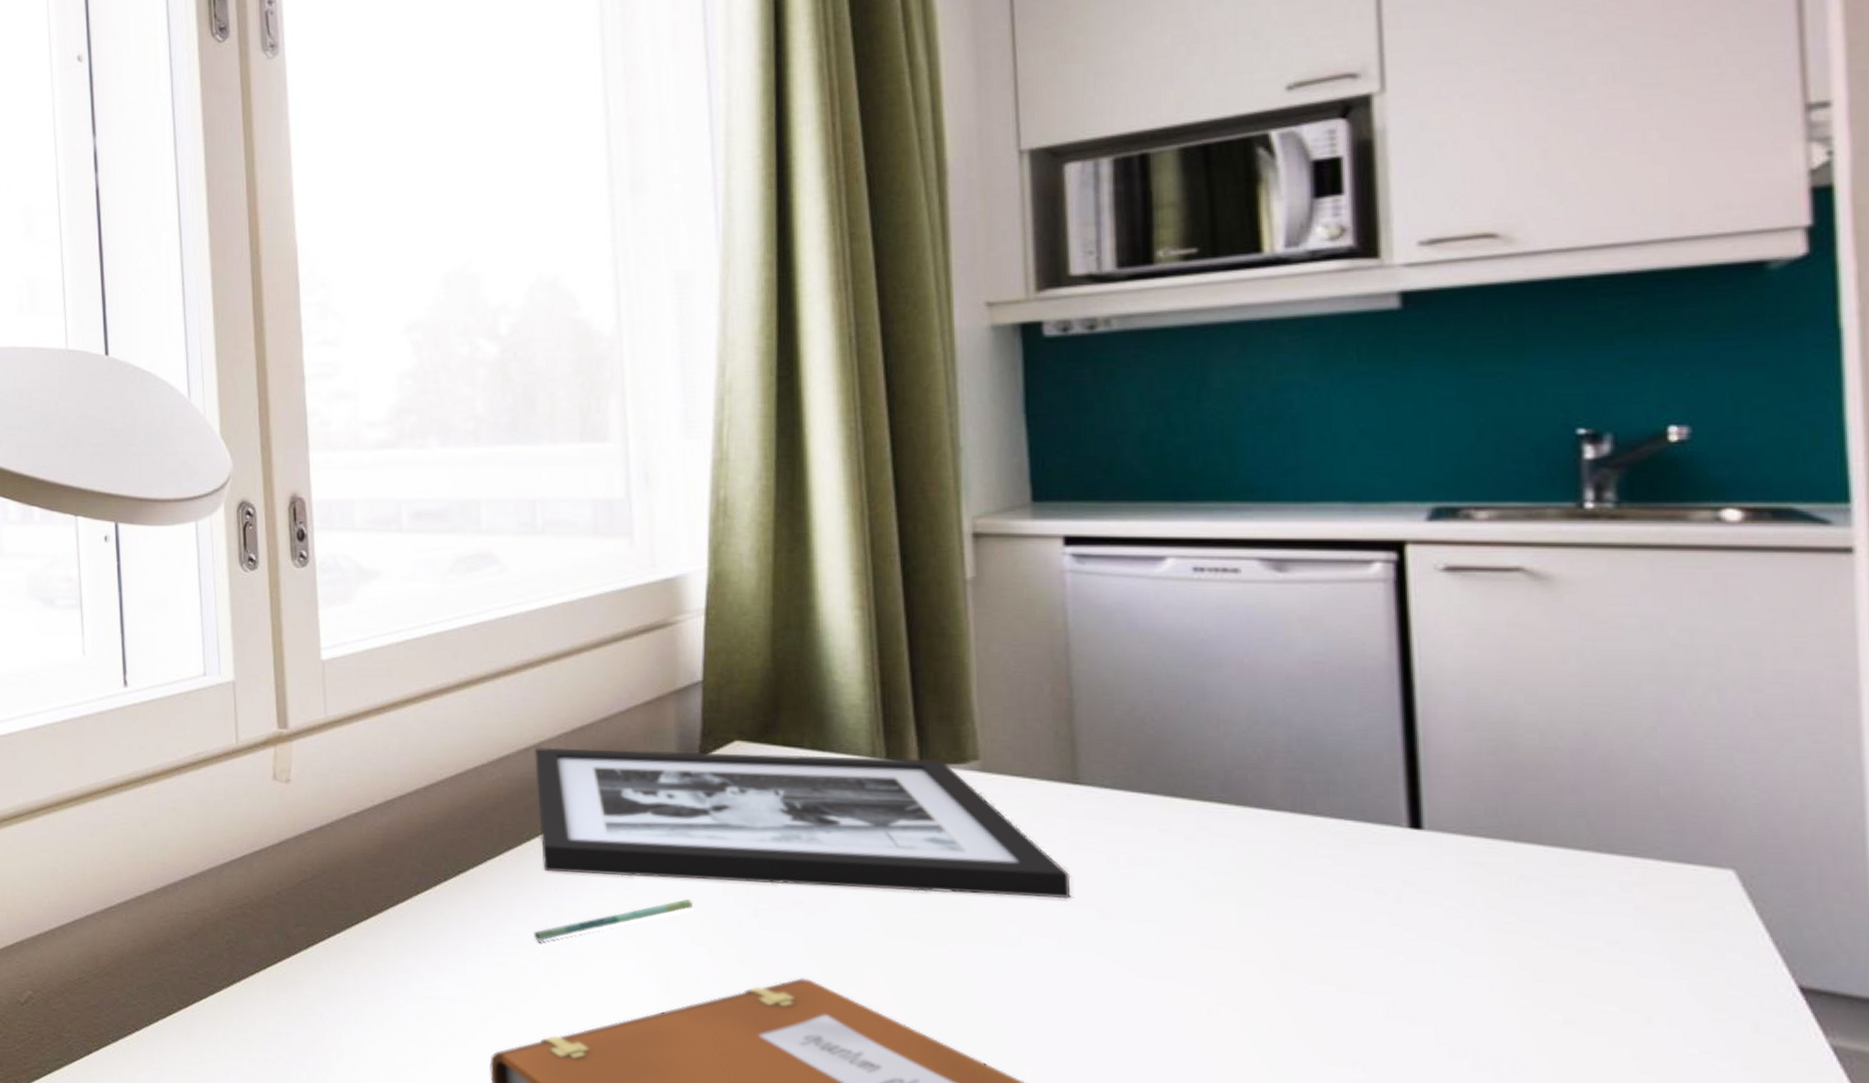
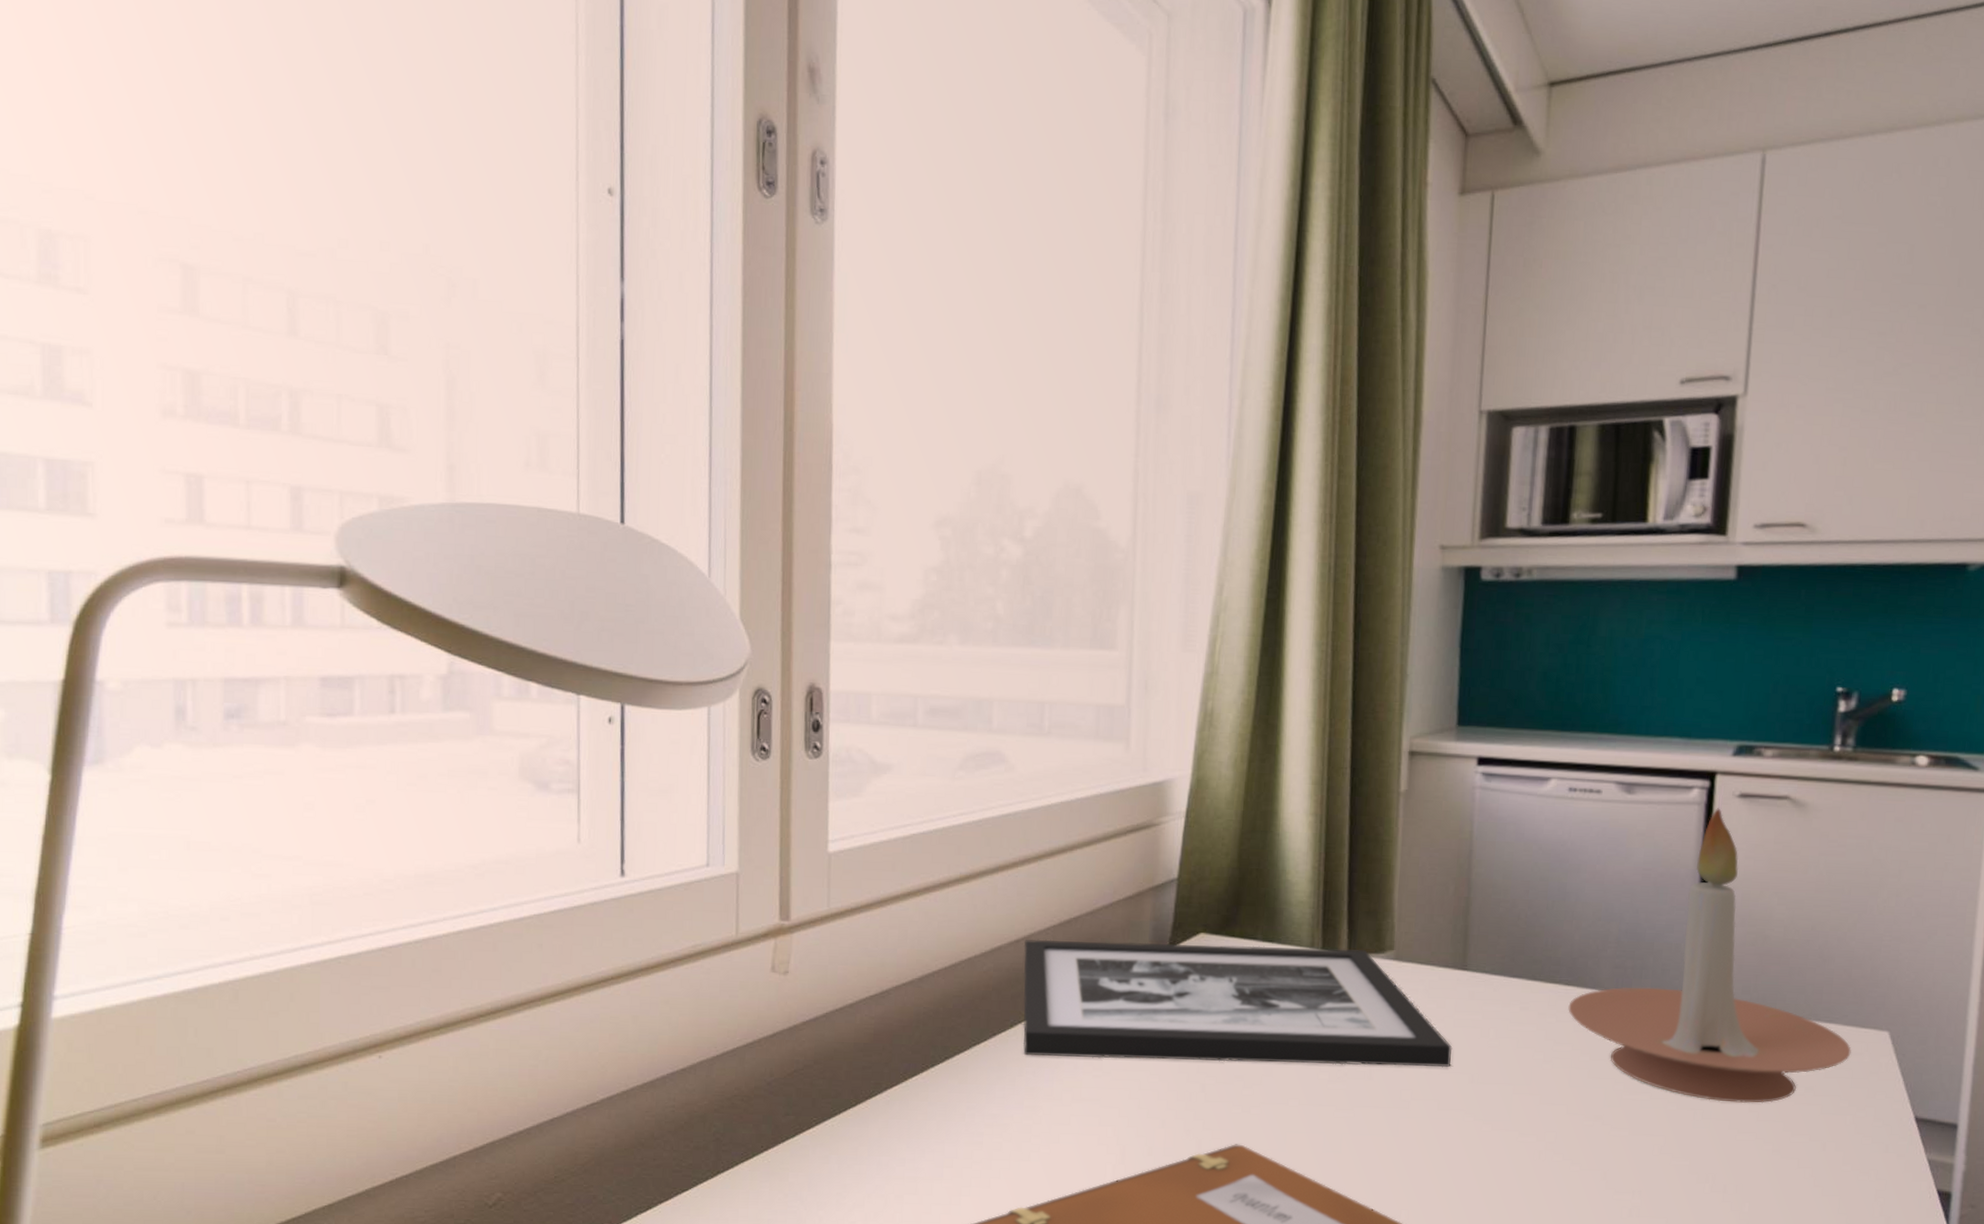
pen: present [534,898,694,942] -> none [1010,1077,1153,1121]
candle holder: none [1226,585,1675,959] -> present [1568,808,1851,1103]

